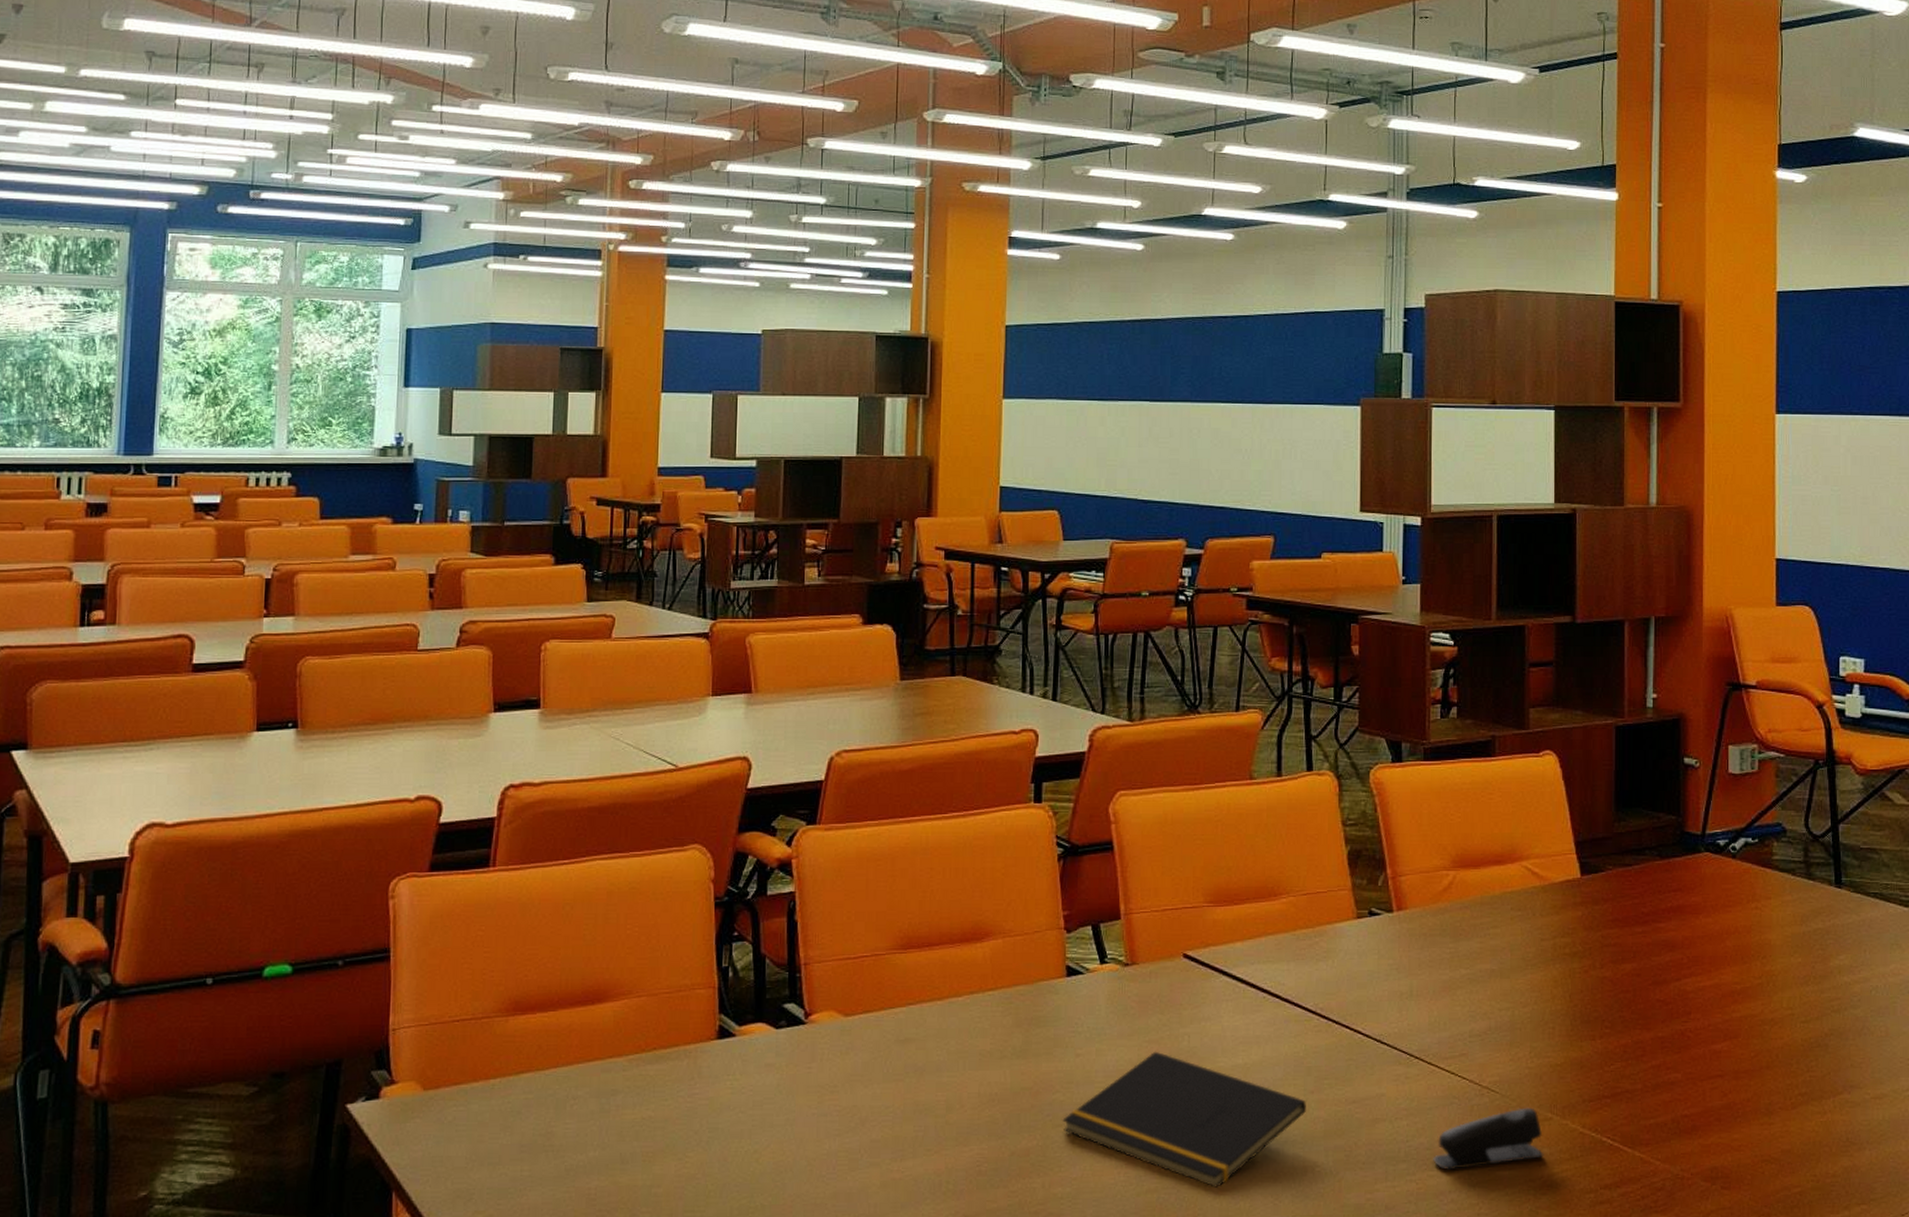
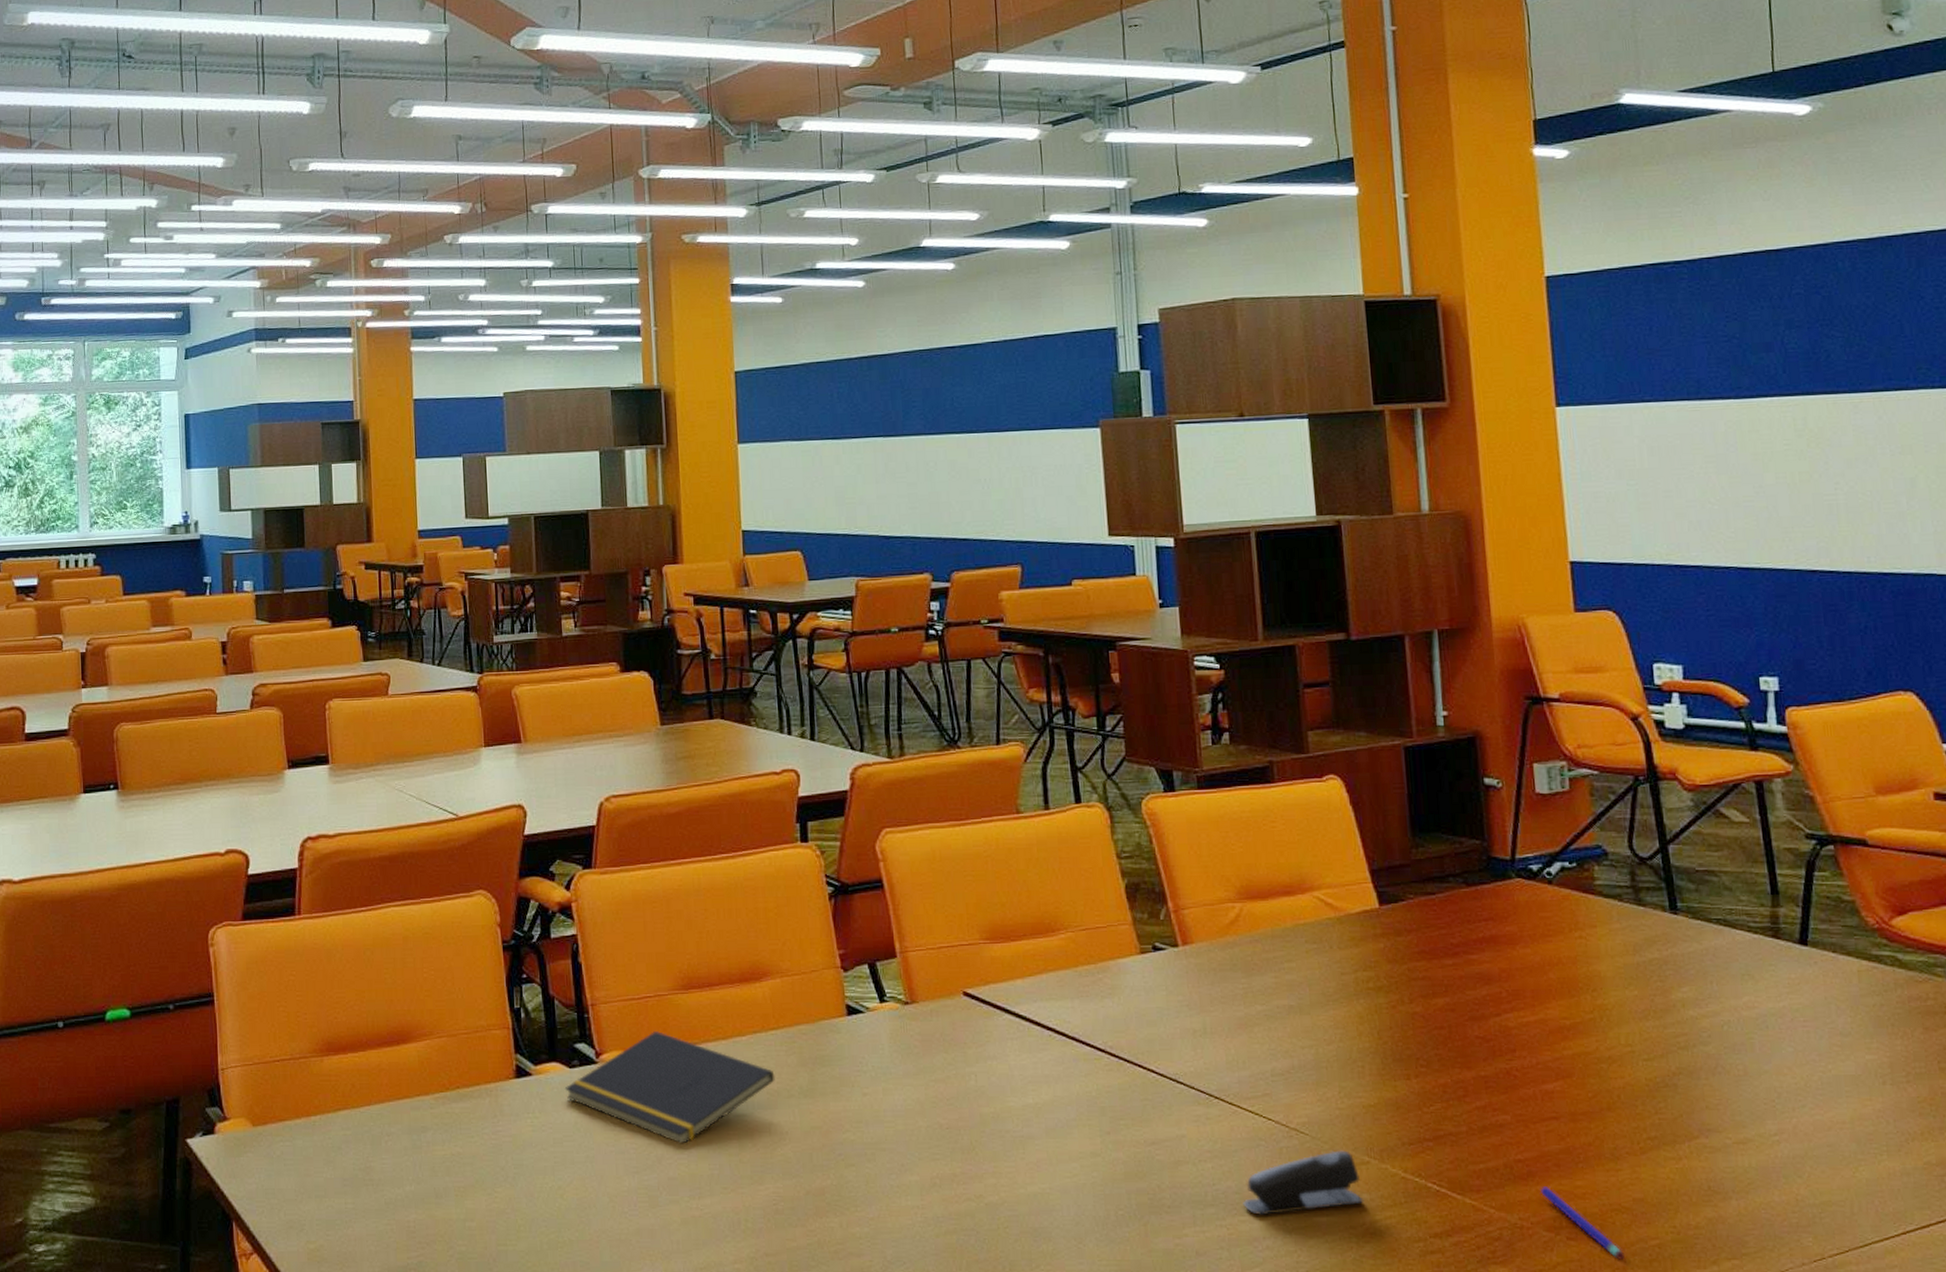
notepad: none [769,991,989,1106] -> present [564,1031,775,1144]
notepad: present [1062,1051,1307,1188] -> none [855,1090,1105,1230]
pen: none [1702,1140,1770,1207] -> present [1541,1187,1624,1260]

